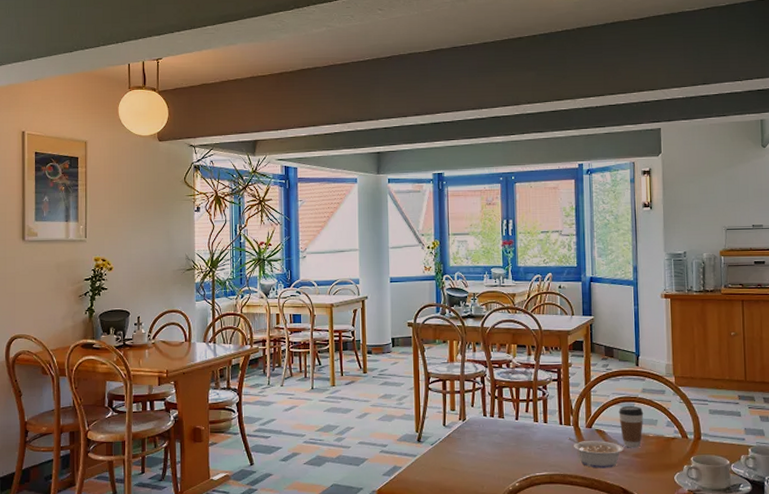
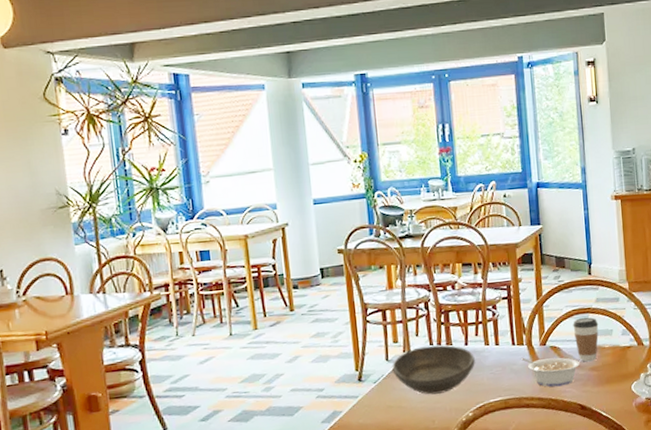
bowl: none [448,416,524,463] -> present [392,345,475,395]

